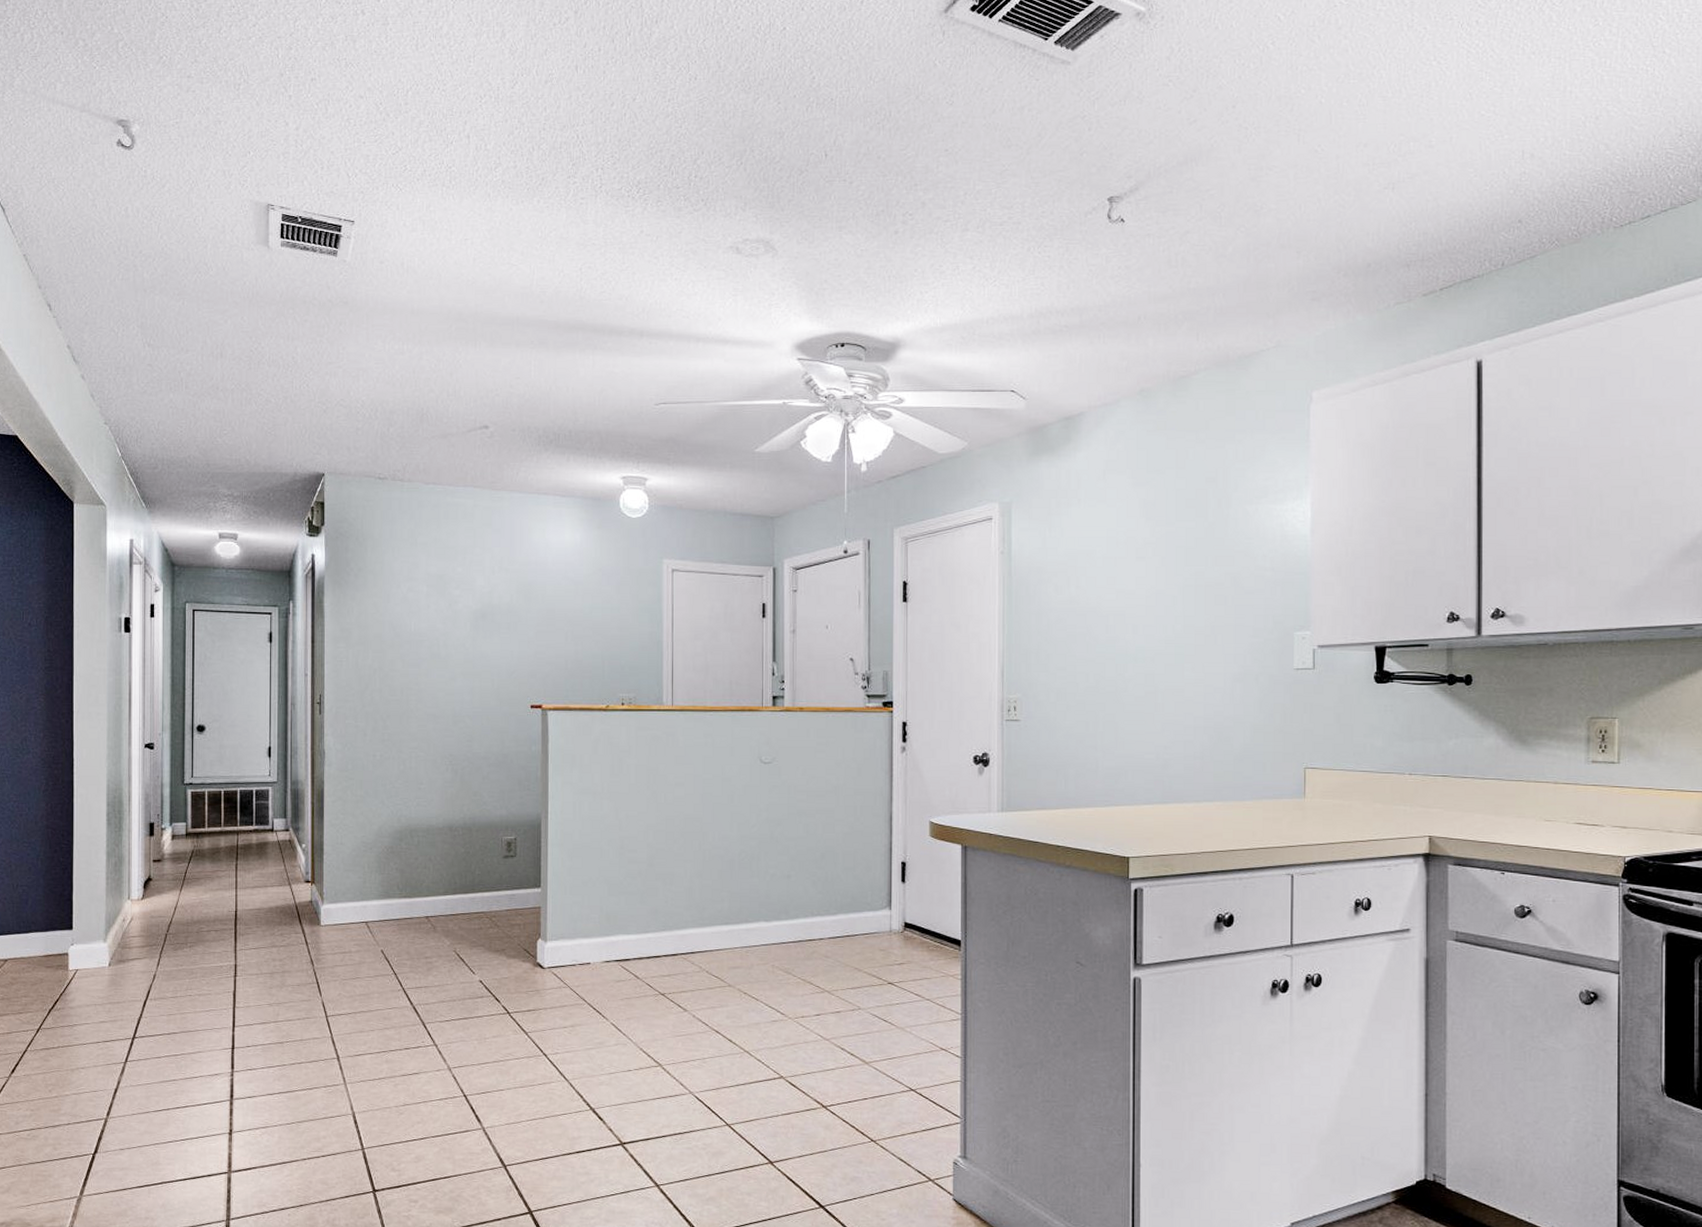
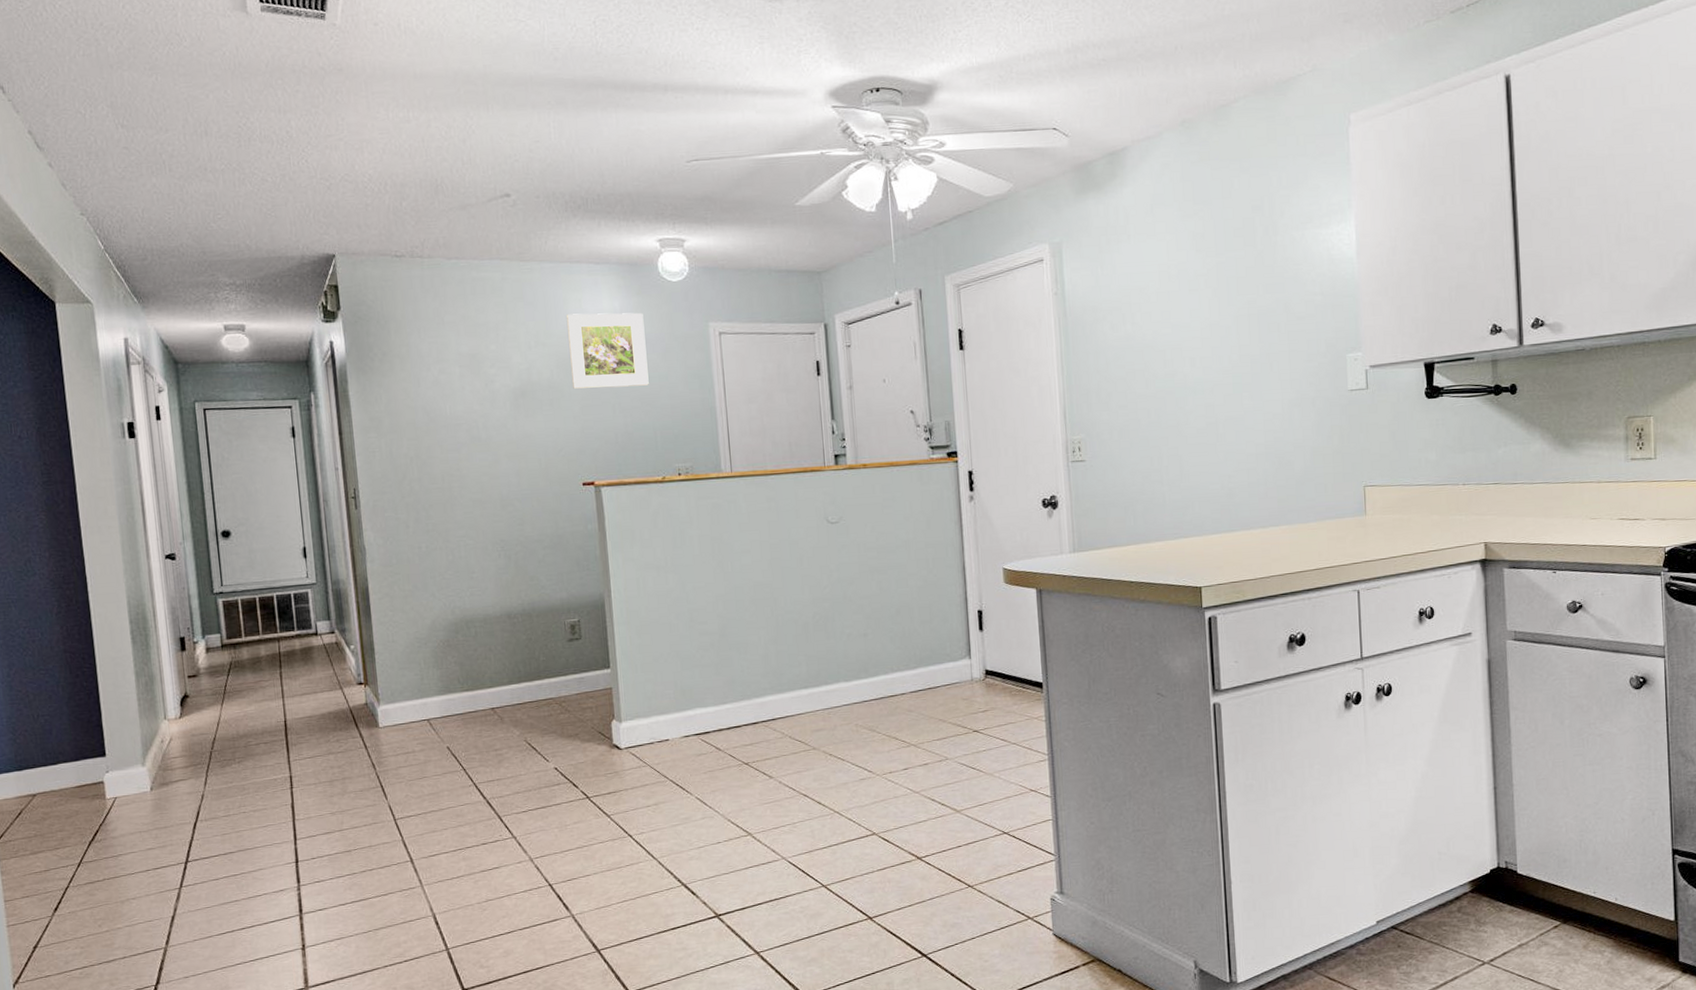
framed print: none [529,543,602,616] -> present [566,312,649,389]

